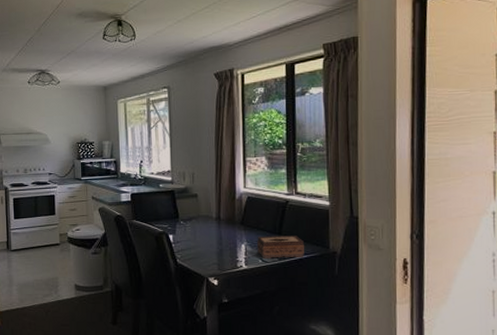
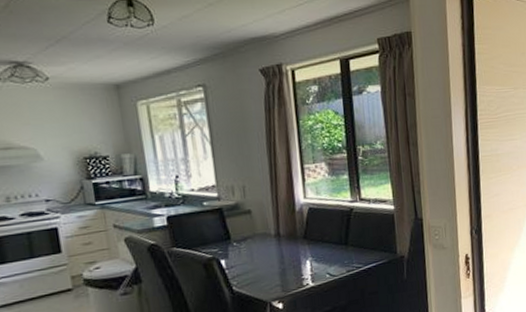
tissue box: present [257,236,304,259] -> none [322,244,373,273]

